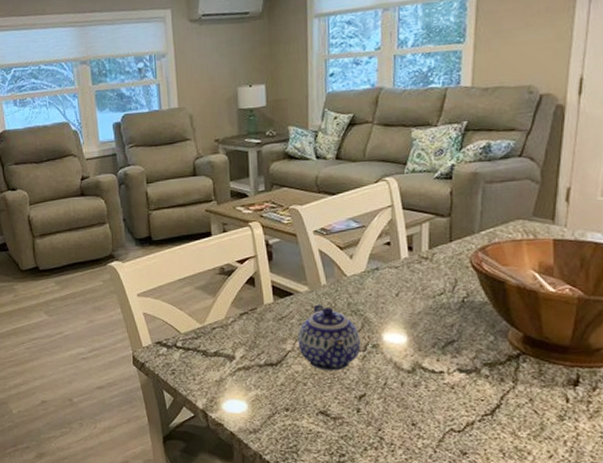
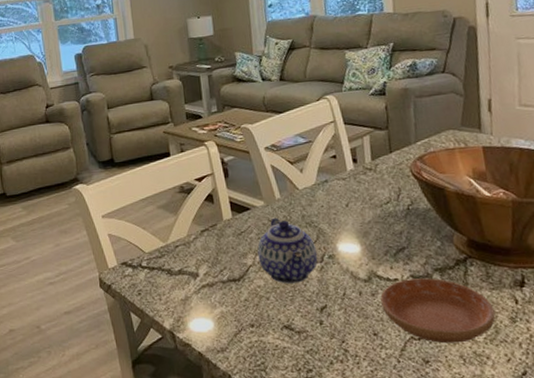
saucer: none [423,372,543,437] -> present [380,278,496,344]

